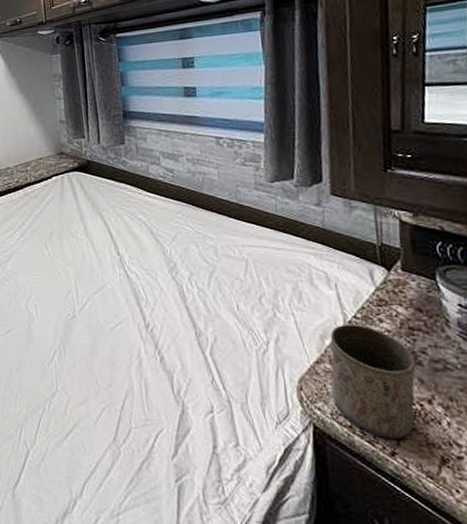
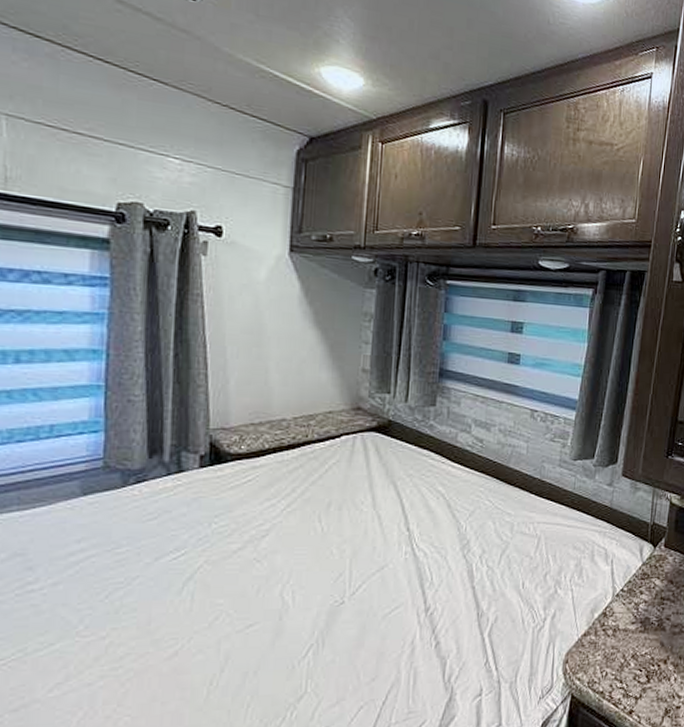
cup: present [329,324,416,439] -> none [592,596,661,699]

